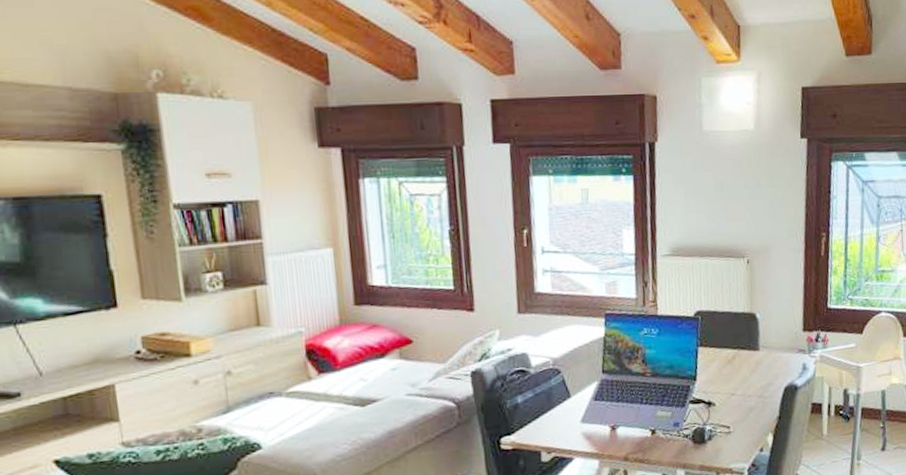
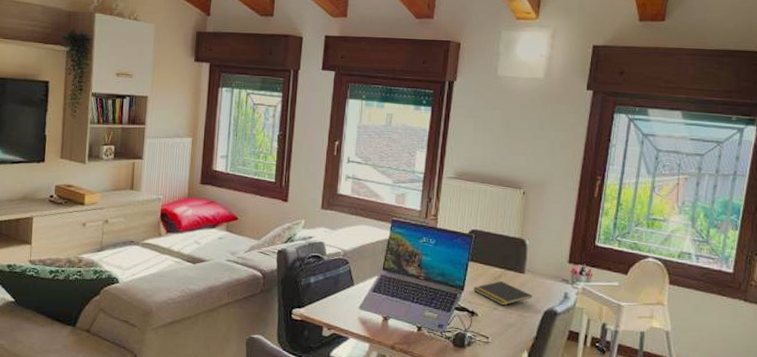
notepad: none [707,362,770,390] -> present [473,280,532,306]

